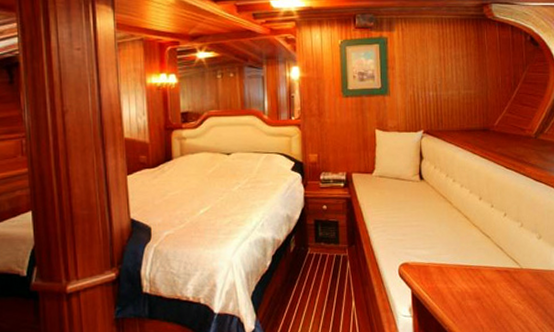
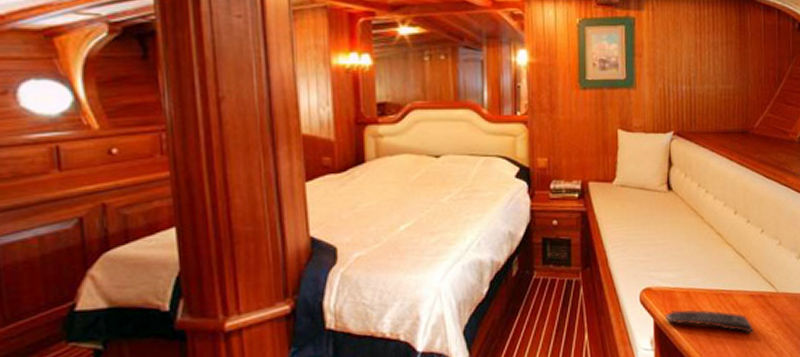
remote control: none [422,282,500,304] -> present [666,310,753,333]

